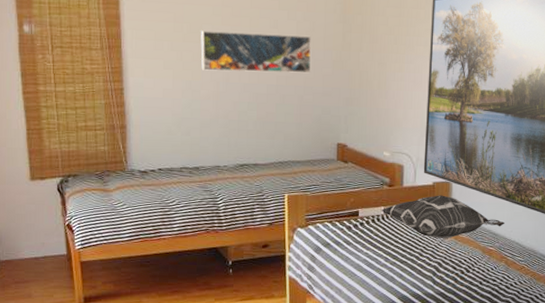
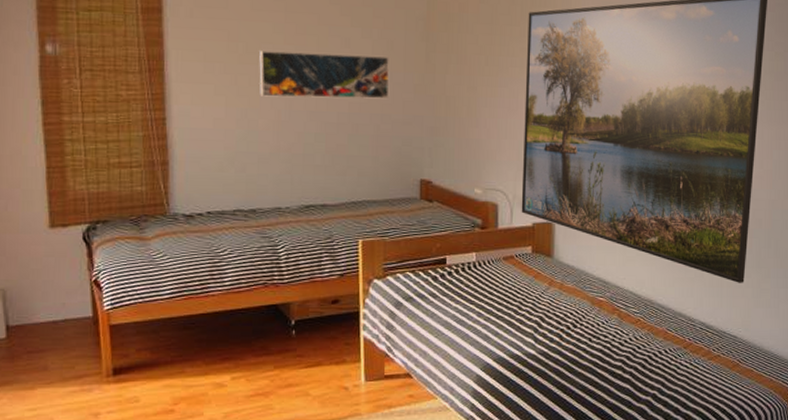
decorative pillow: present [381,195,505,239] -> none [473,238,617,288]

